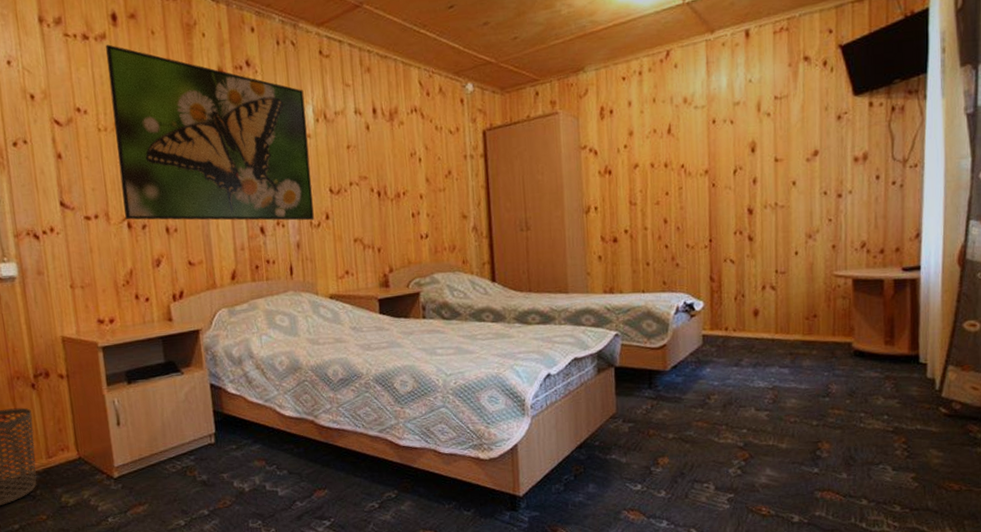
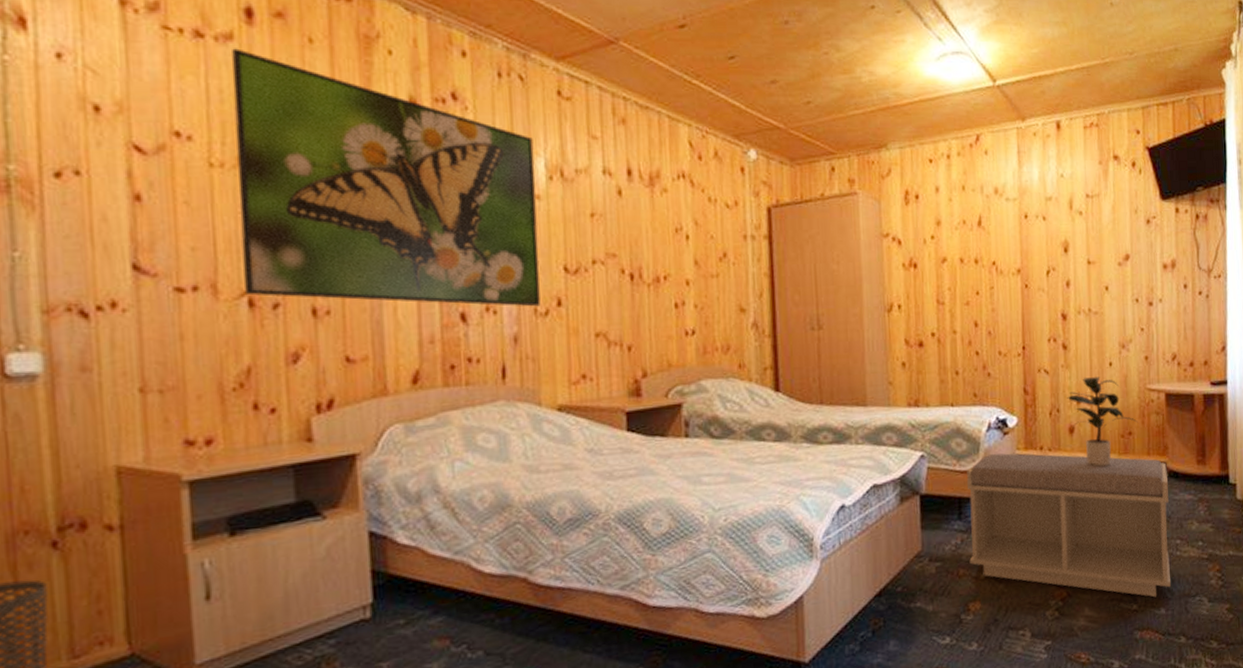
bench: none [656,333,853,463] -> present [967,453,1171,598]
potted plant: none [752,265,823,346] -> present [1067,377,1138,467]

